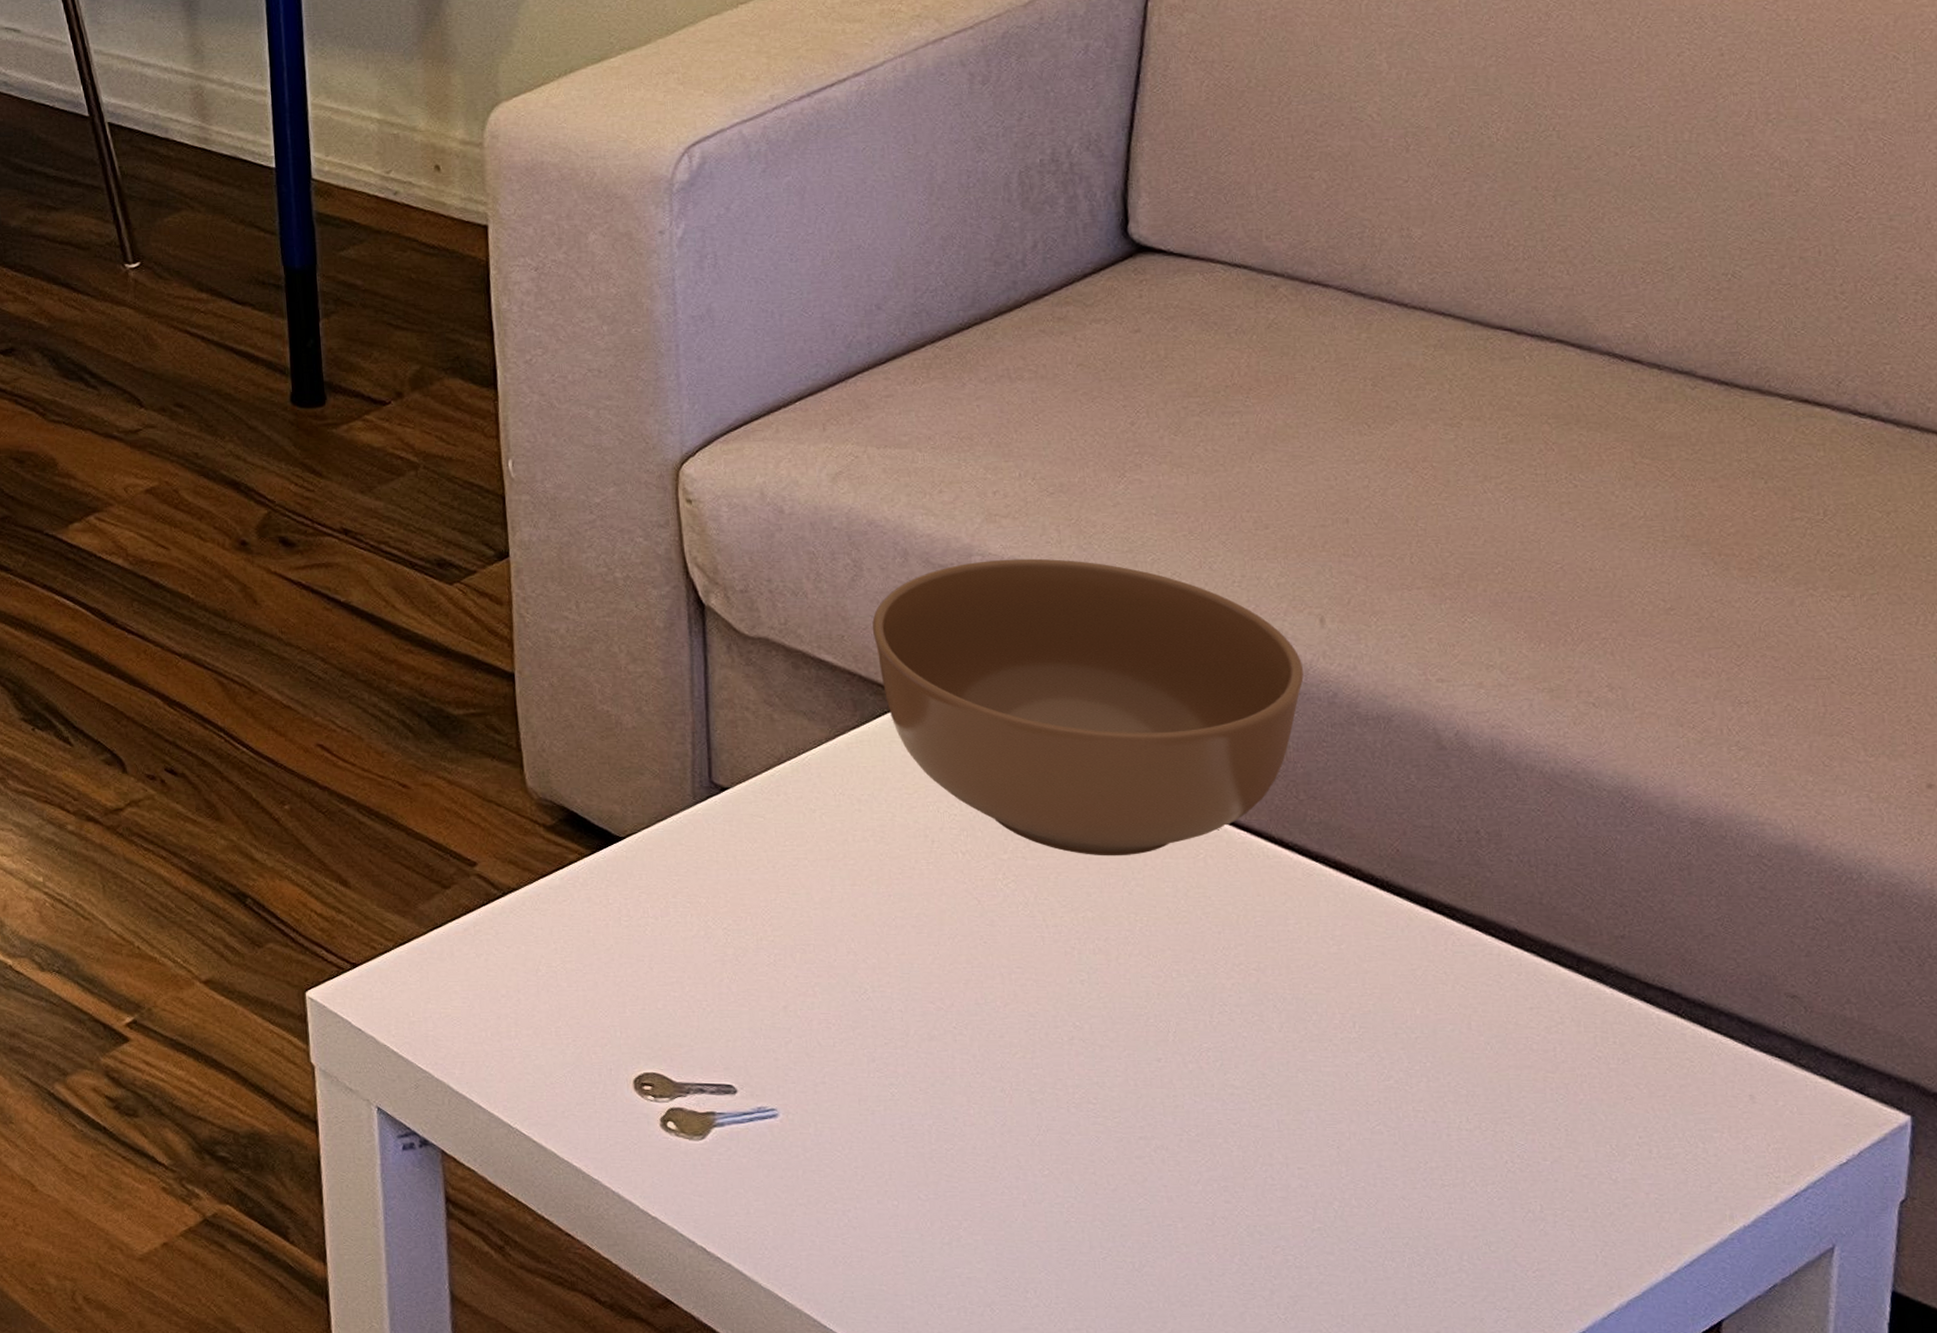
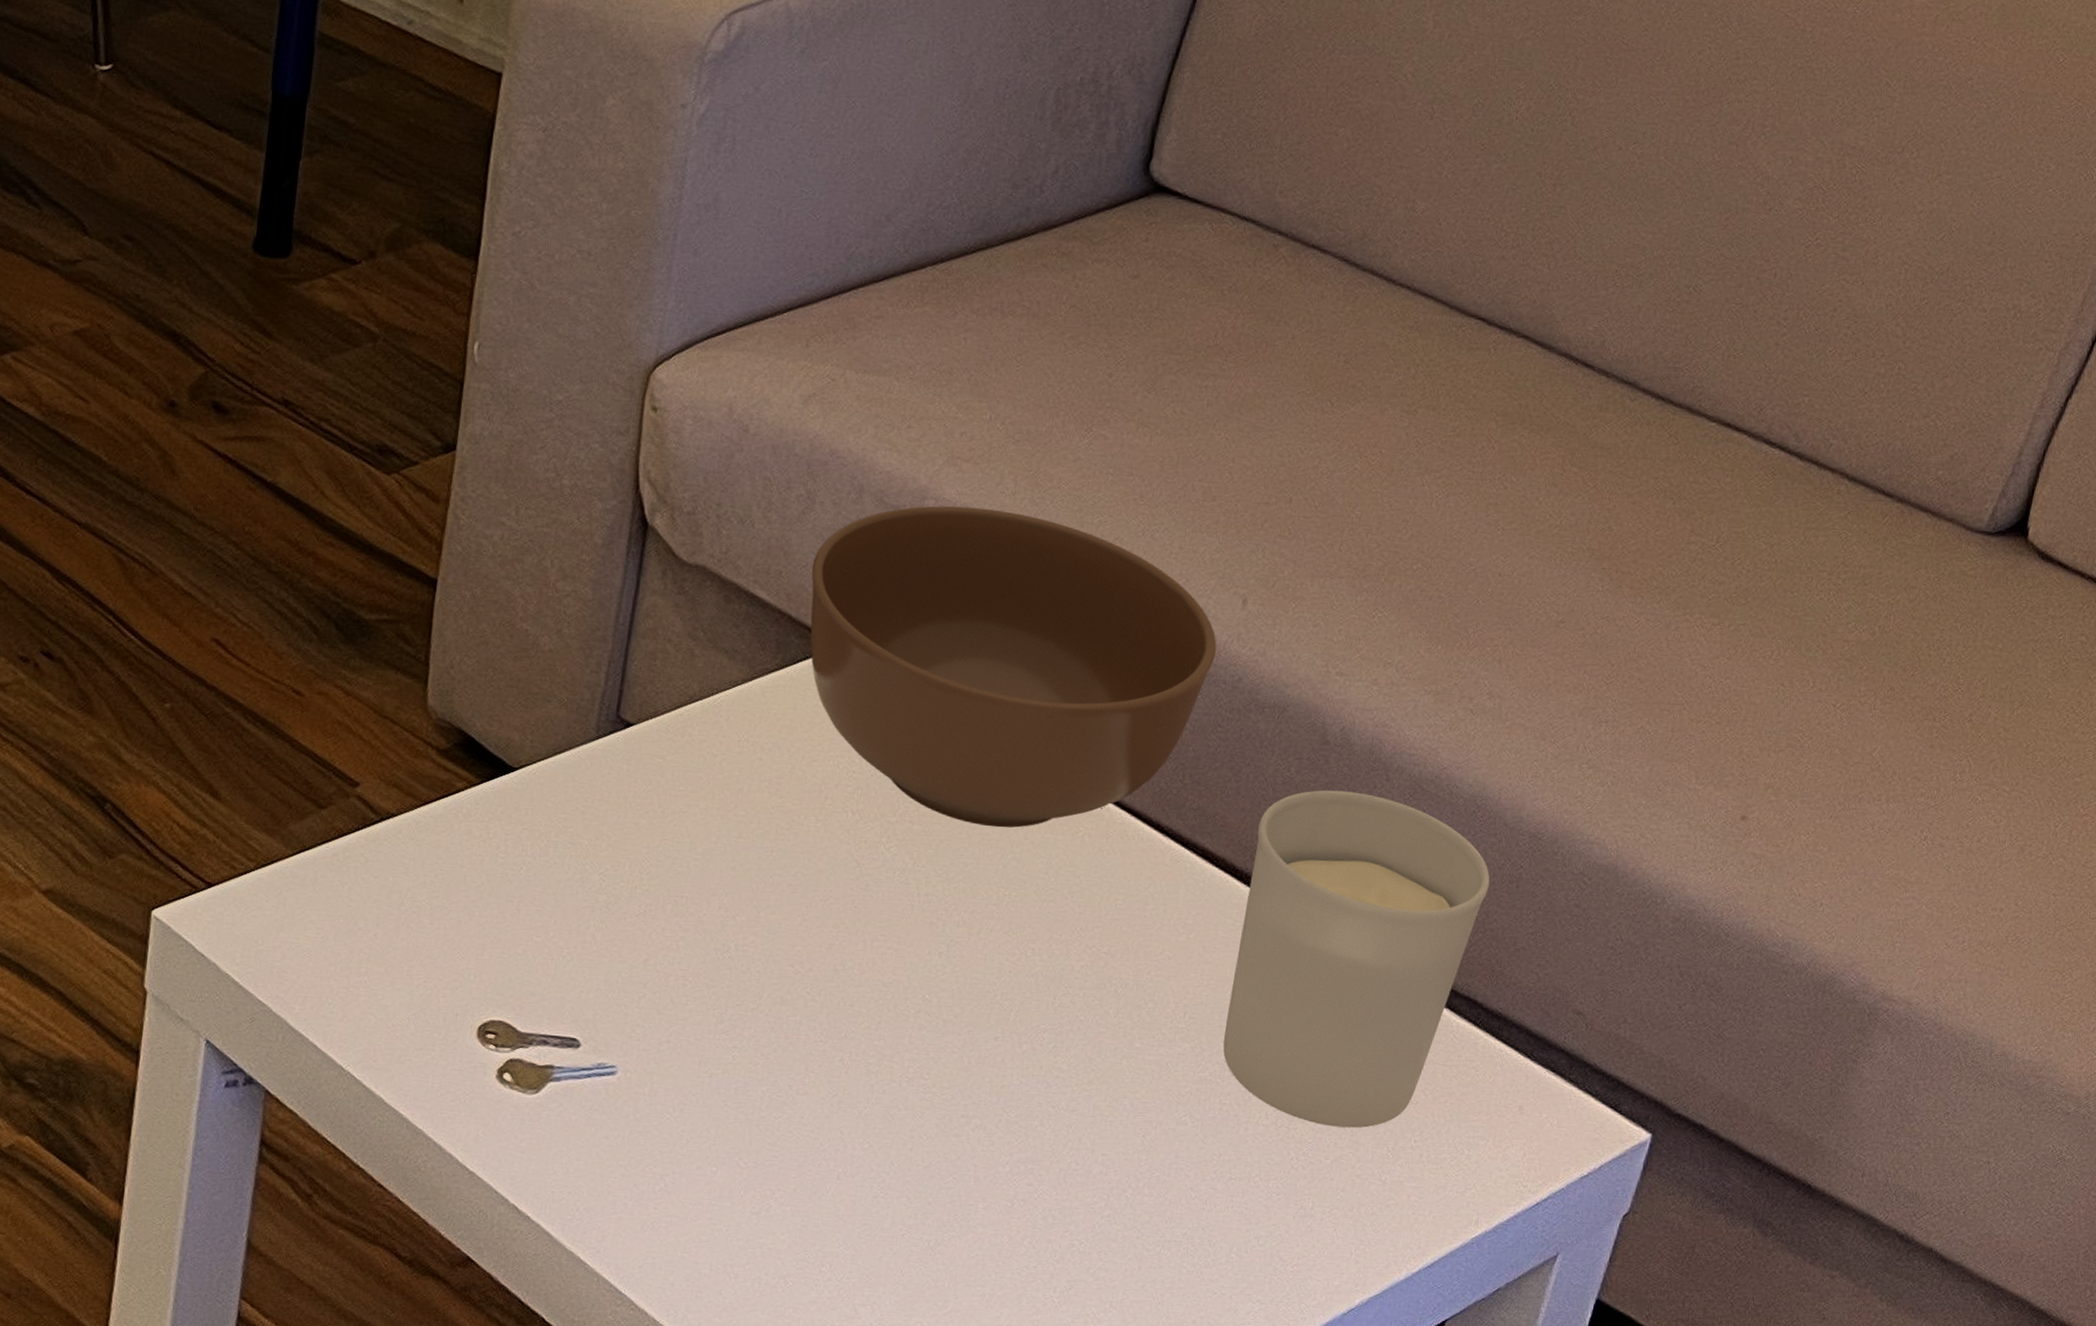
candle holder: none [1388,793,1658,1128] -> present [1223,790,1490,1128]

